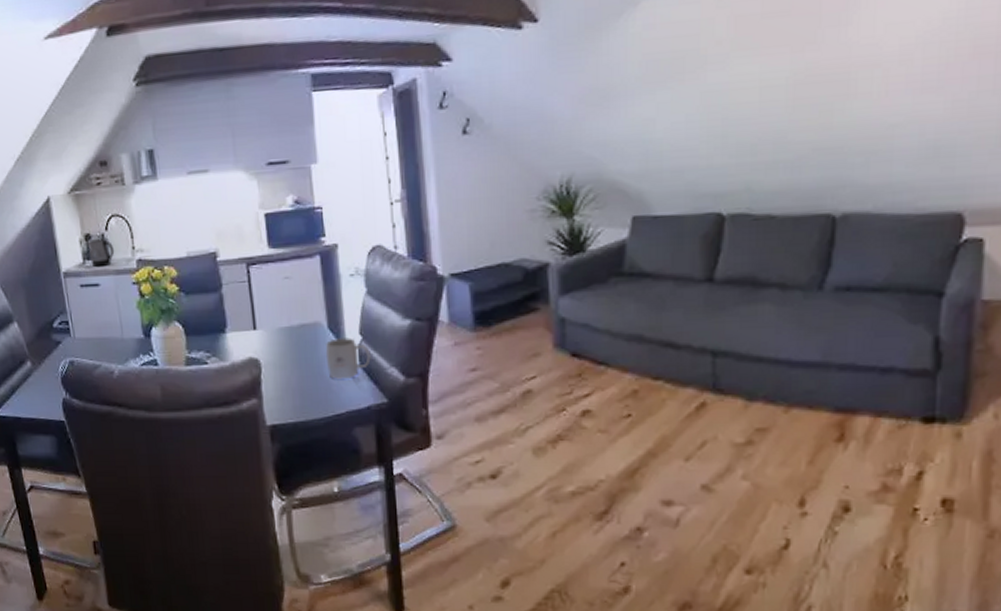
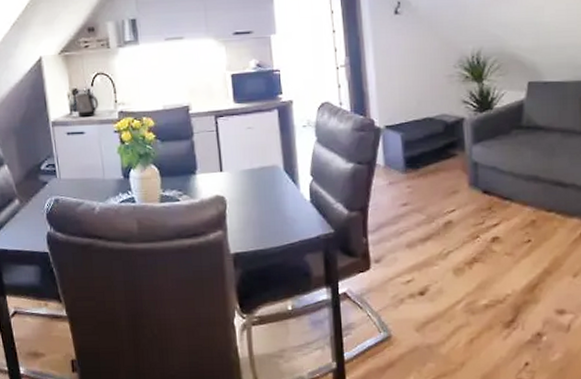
mug: present [325,338,371,381] -> none [281,178,320,214]

